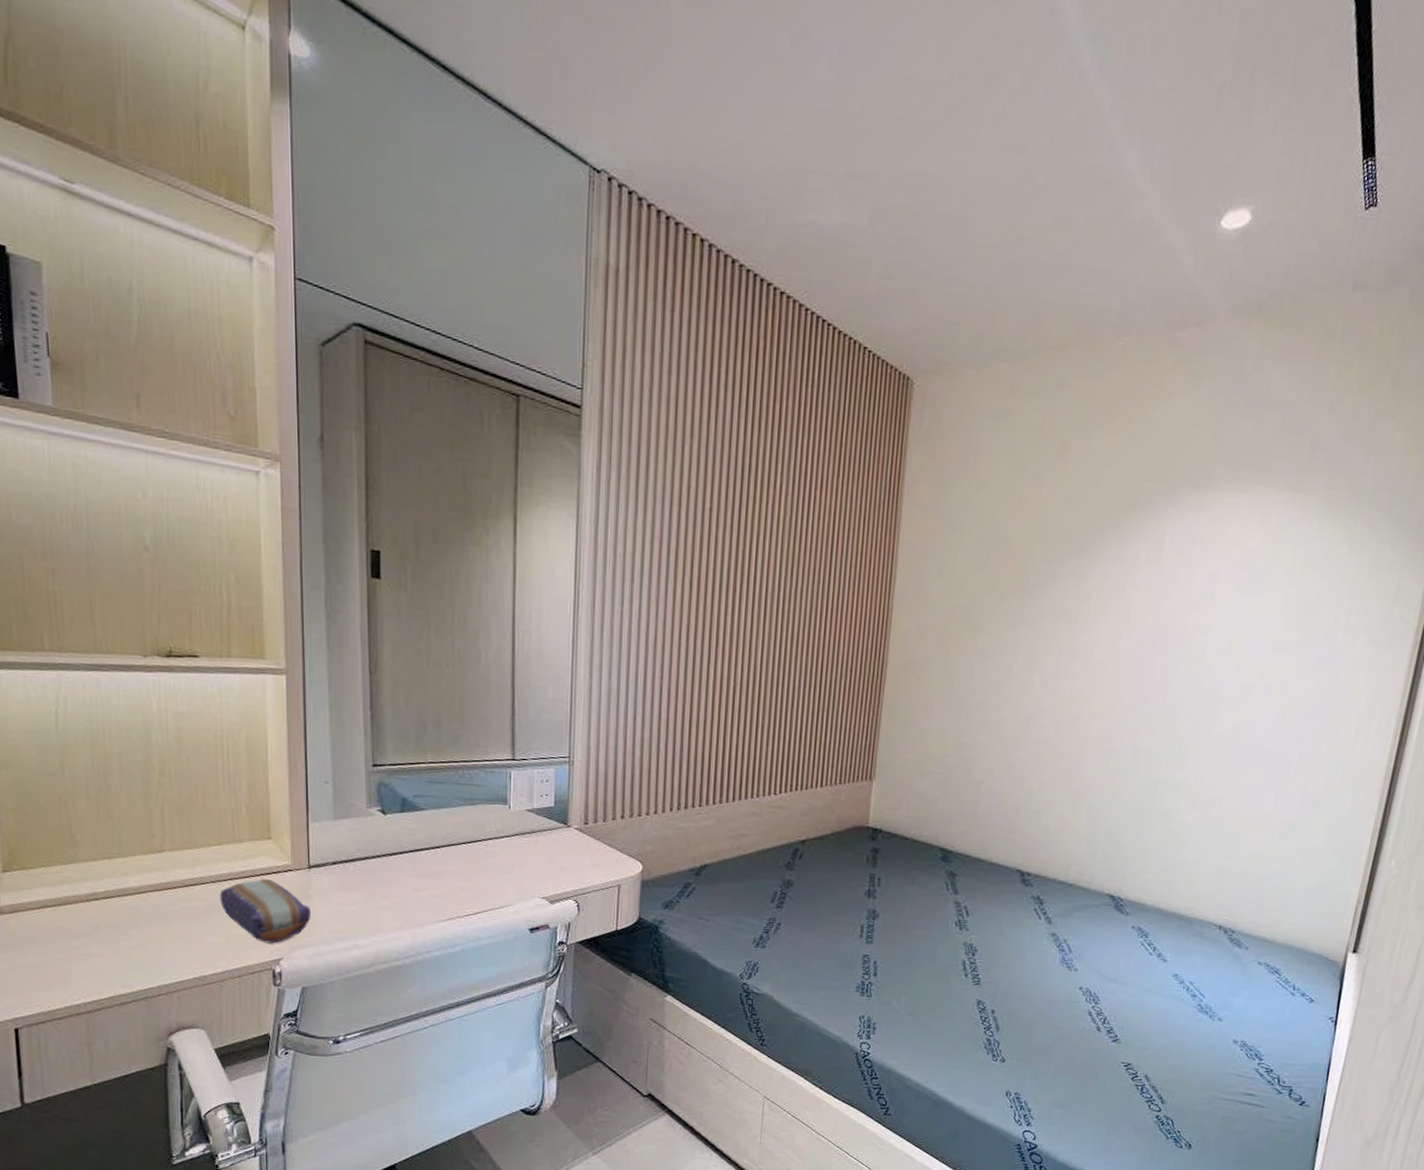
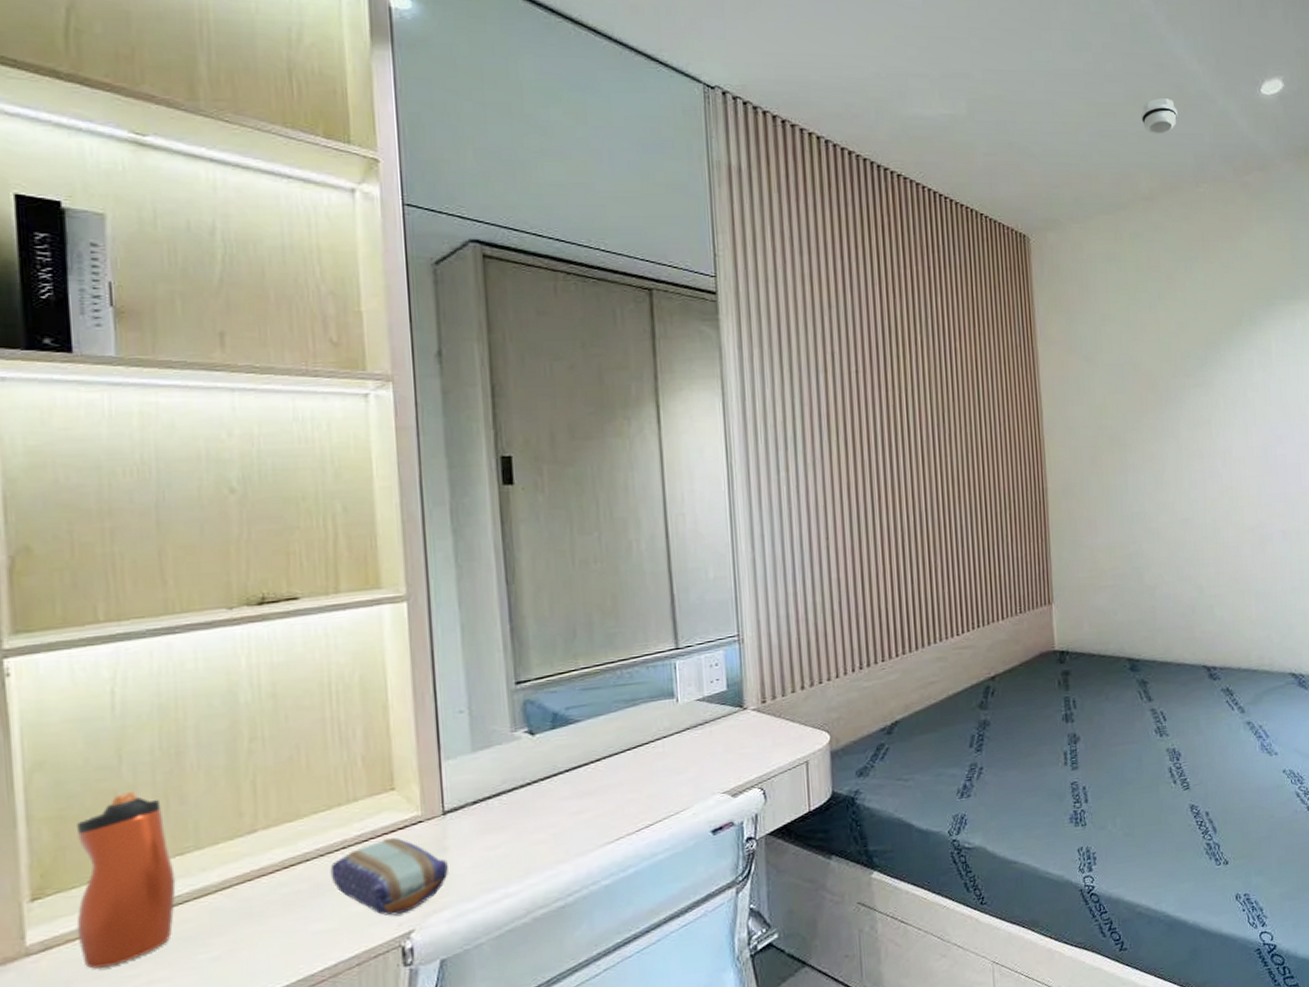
water bottle: none [33,799,105,936] -> present [76,792,176,969]
smoke detector: none [1066,223,1113,270] -> present [1141,98,1178,134]

